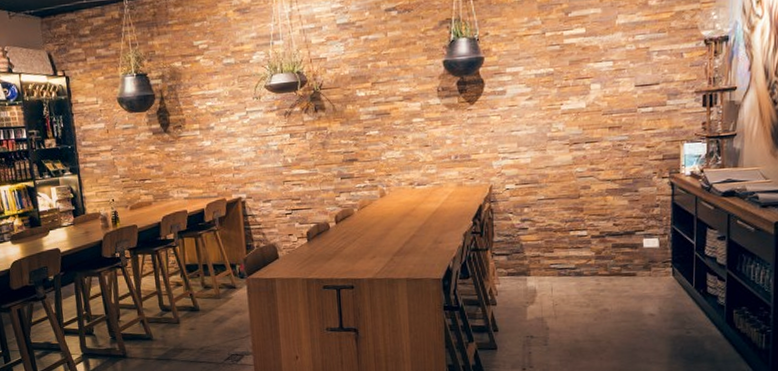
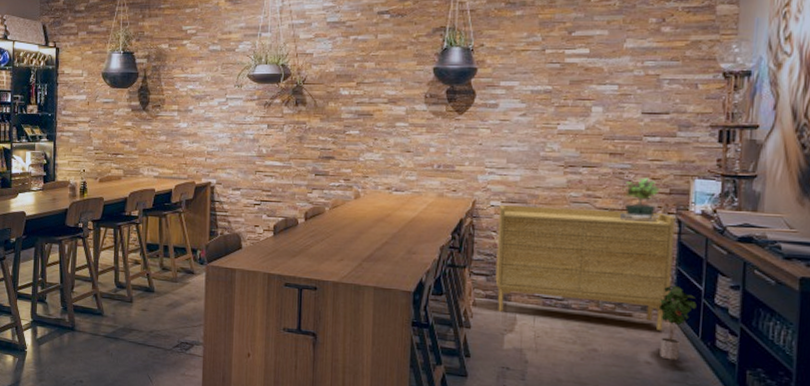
sideboard: none [514,177,669,287] -> present [495,204,676,330]
potted plant: none [621,147,658,190] -> present [620,178,662,224]
potted plant: none [658,242,690,310] -> present [658,285,697,361]

